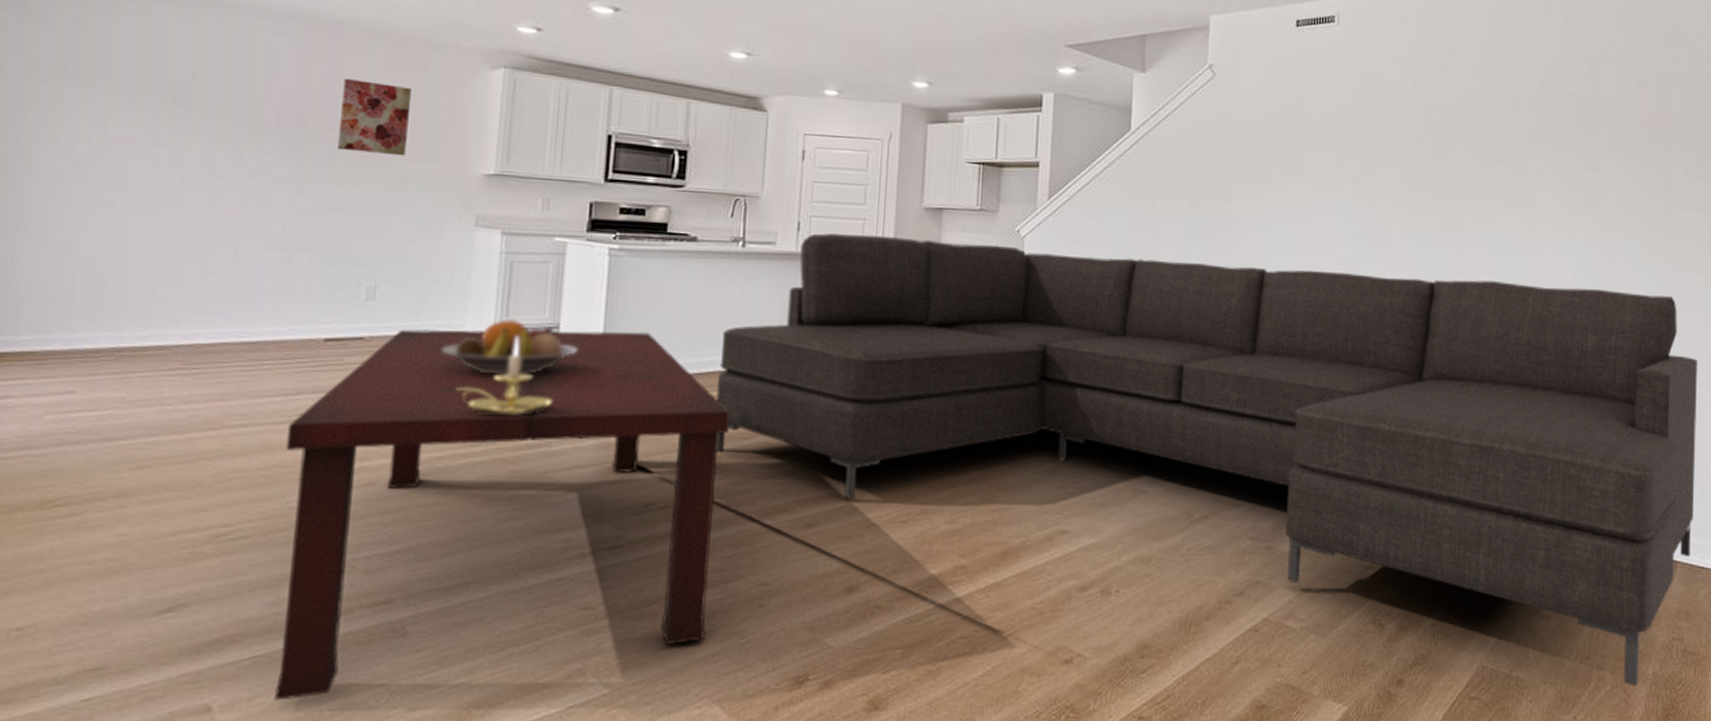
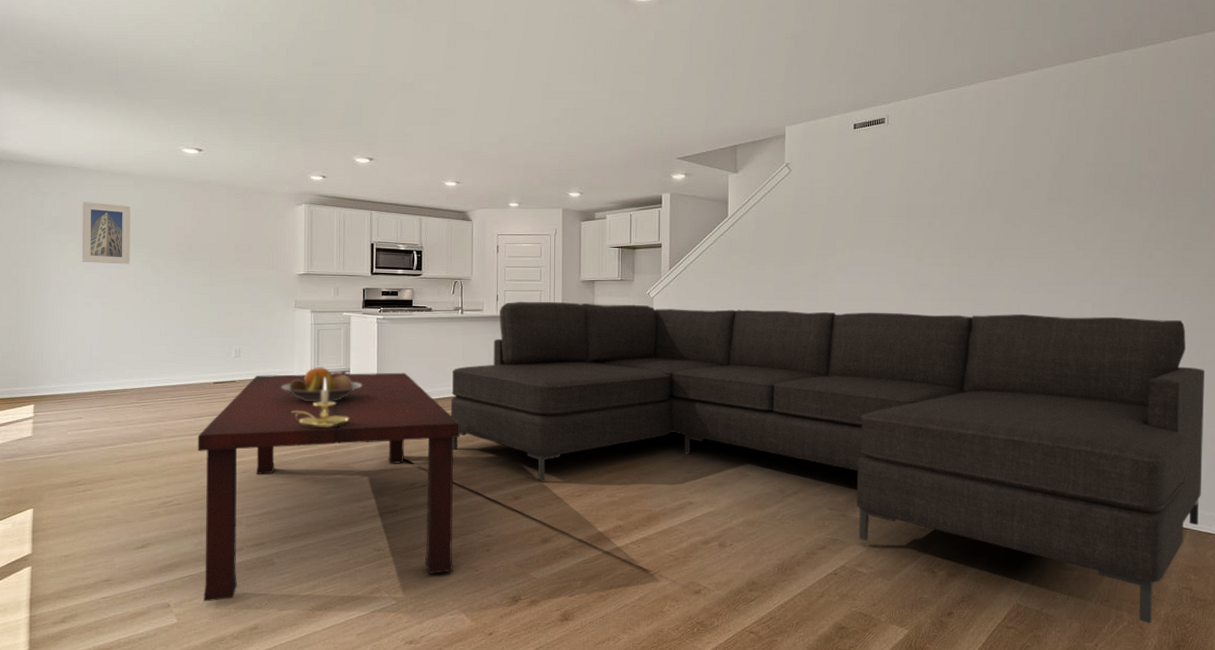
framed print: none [101,36,201,143] -> present [82,202,131,264]
wall art: present [336,78,411,156] -> none [211,217,251,265]

